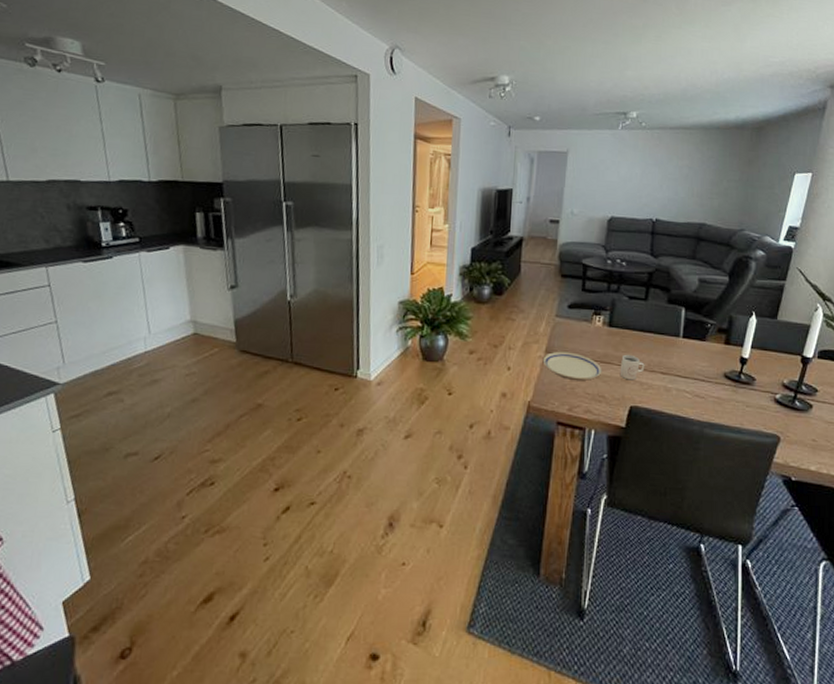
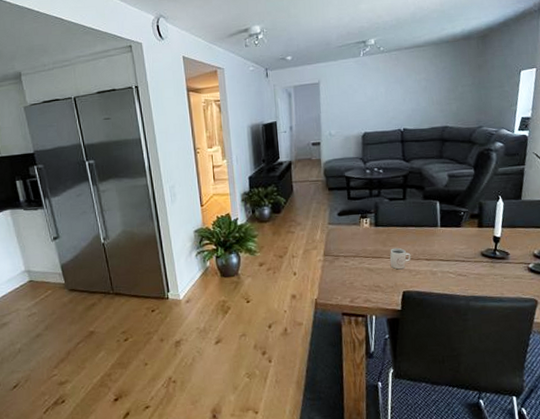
plate: present [542,351,602,381] -> none [322,253,375,276]

